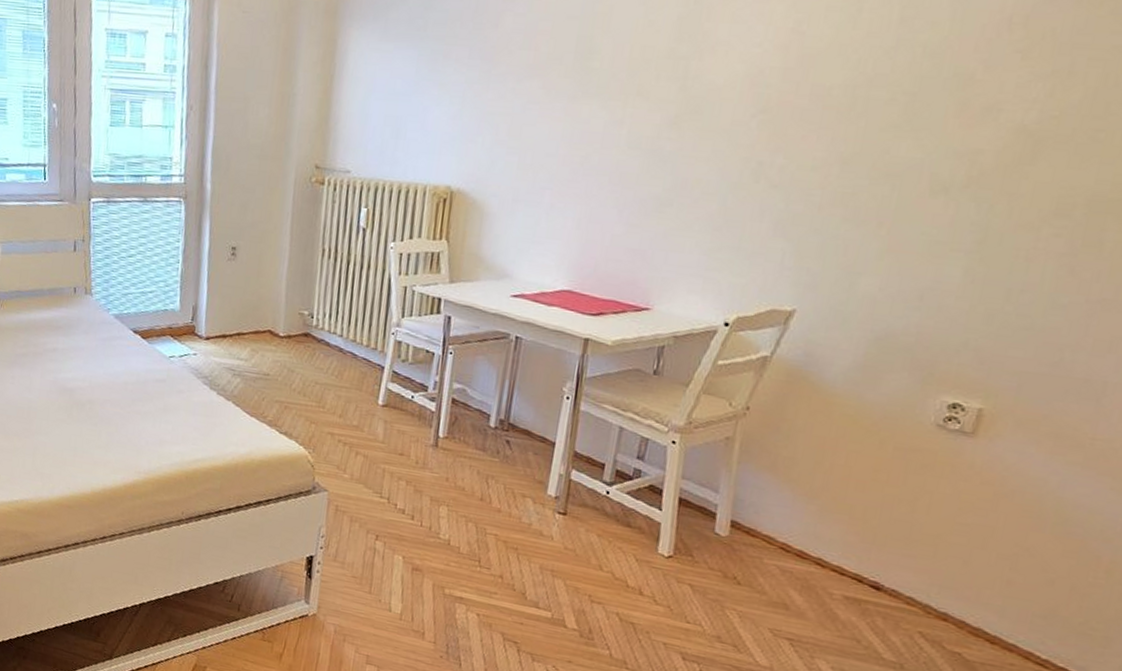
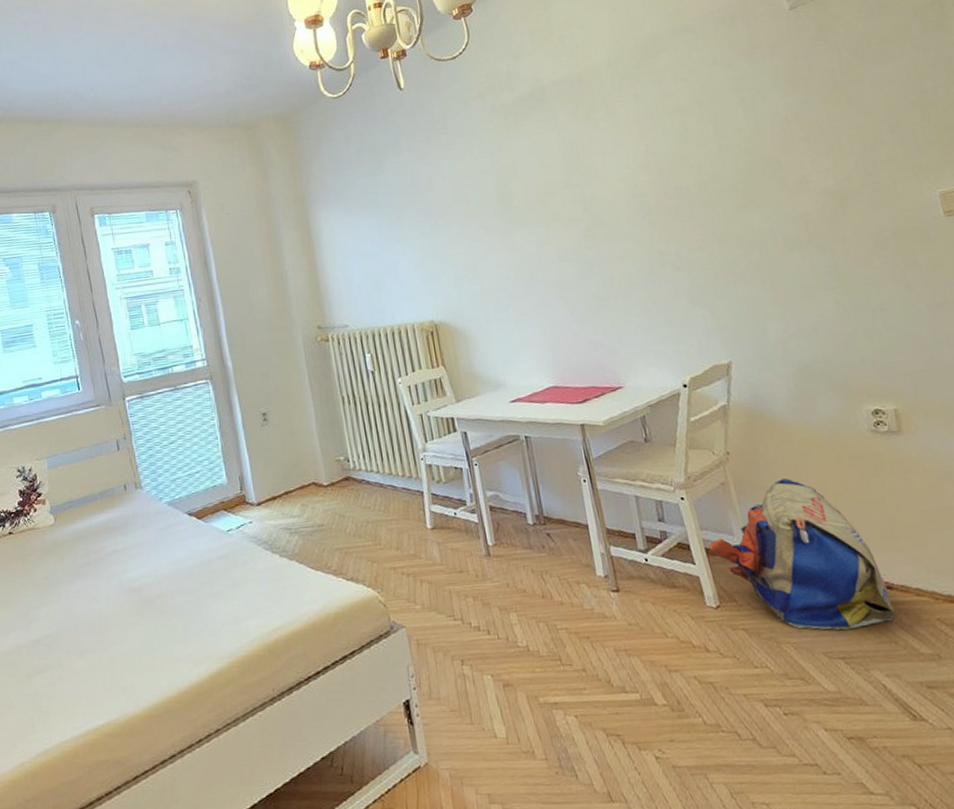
backpack: none [685,449,876,621] -> present [709,478,896,633]

